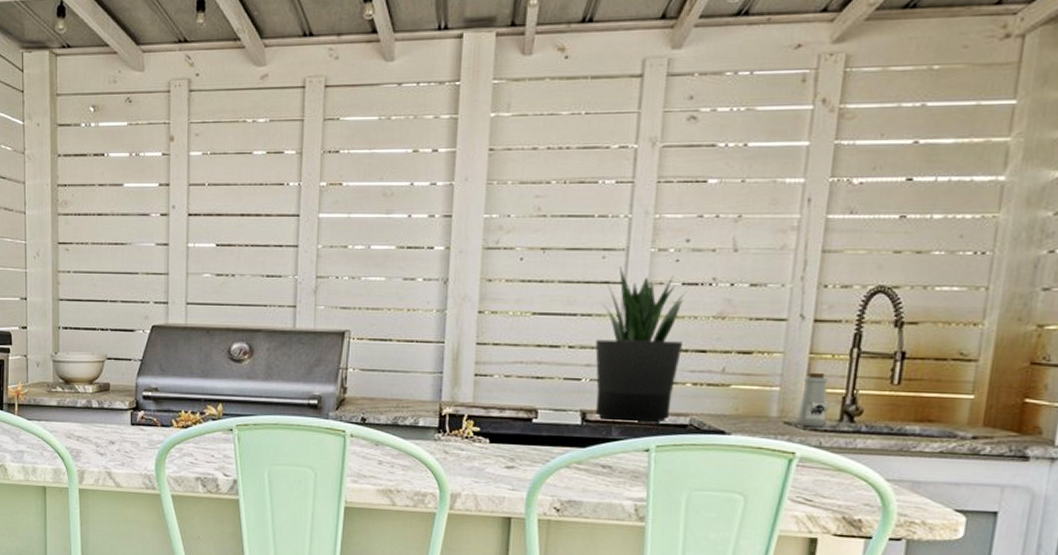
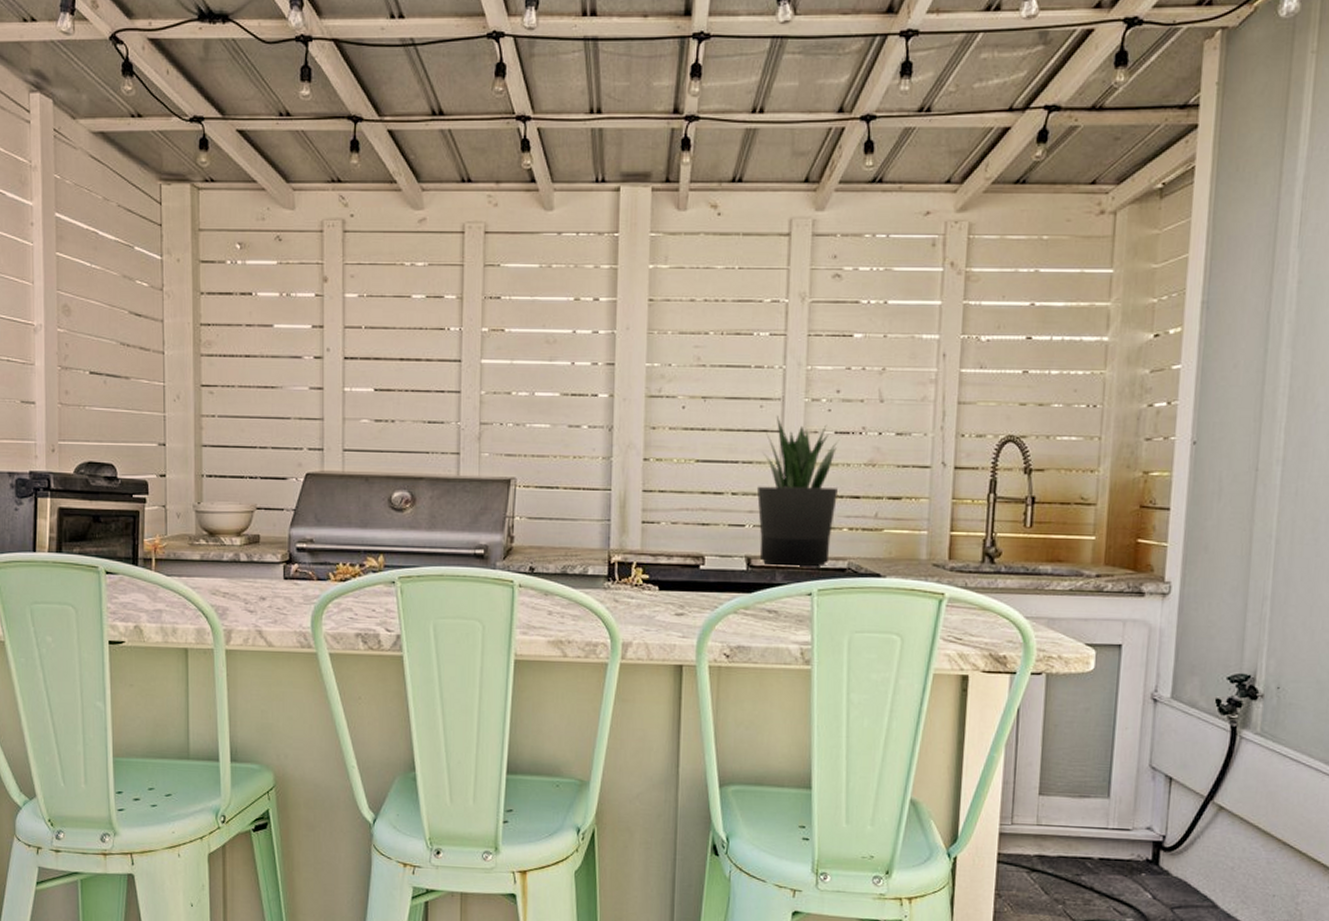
bottle: present [796,373,830,428] -> none [944,517,972,569]

